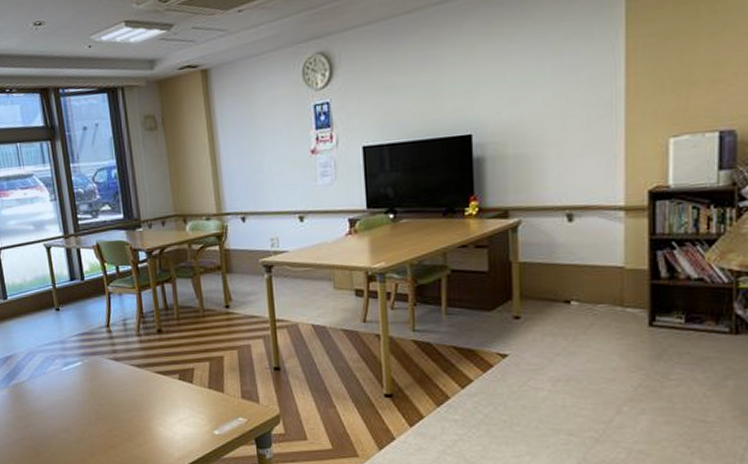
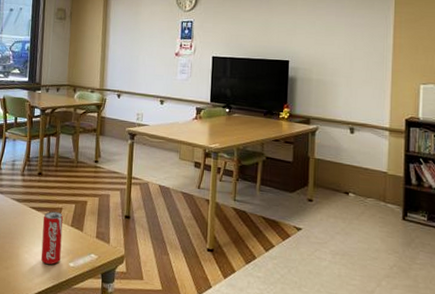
beverage can: none [172,374,202,435] -> present [40,211,63,265]

